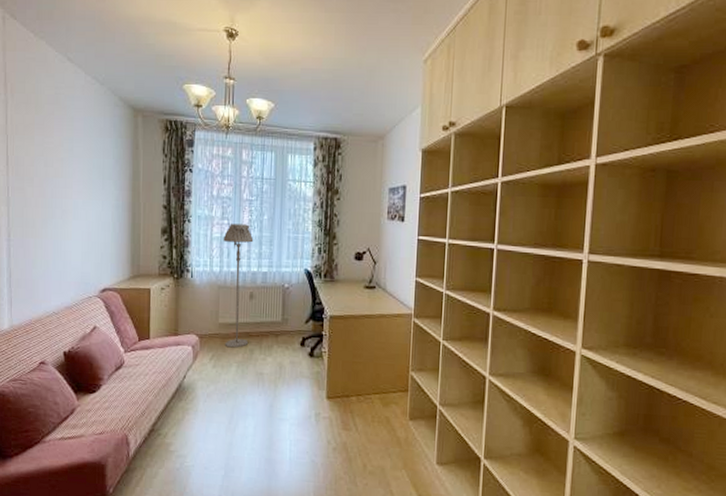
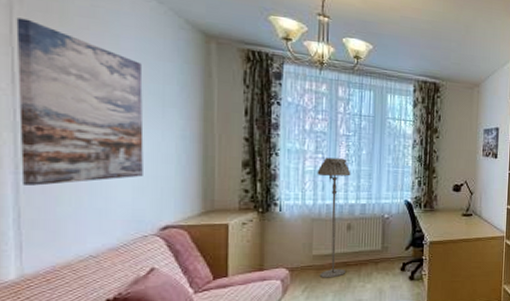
wall art: none [9,110,89,251] -> present [16,18,144,186]

